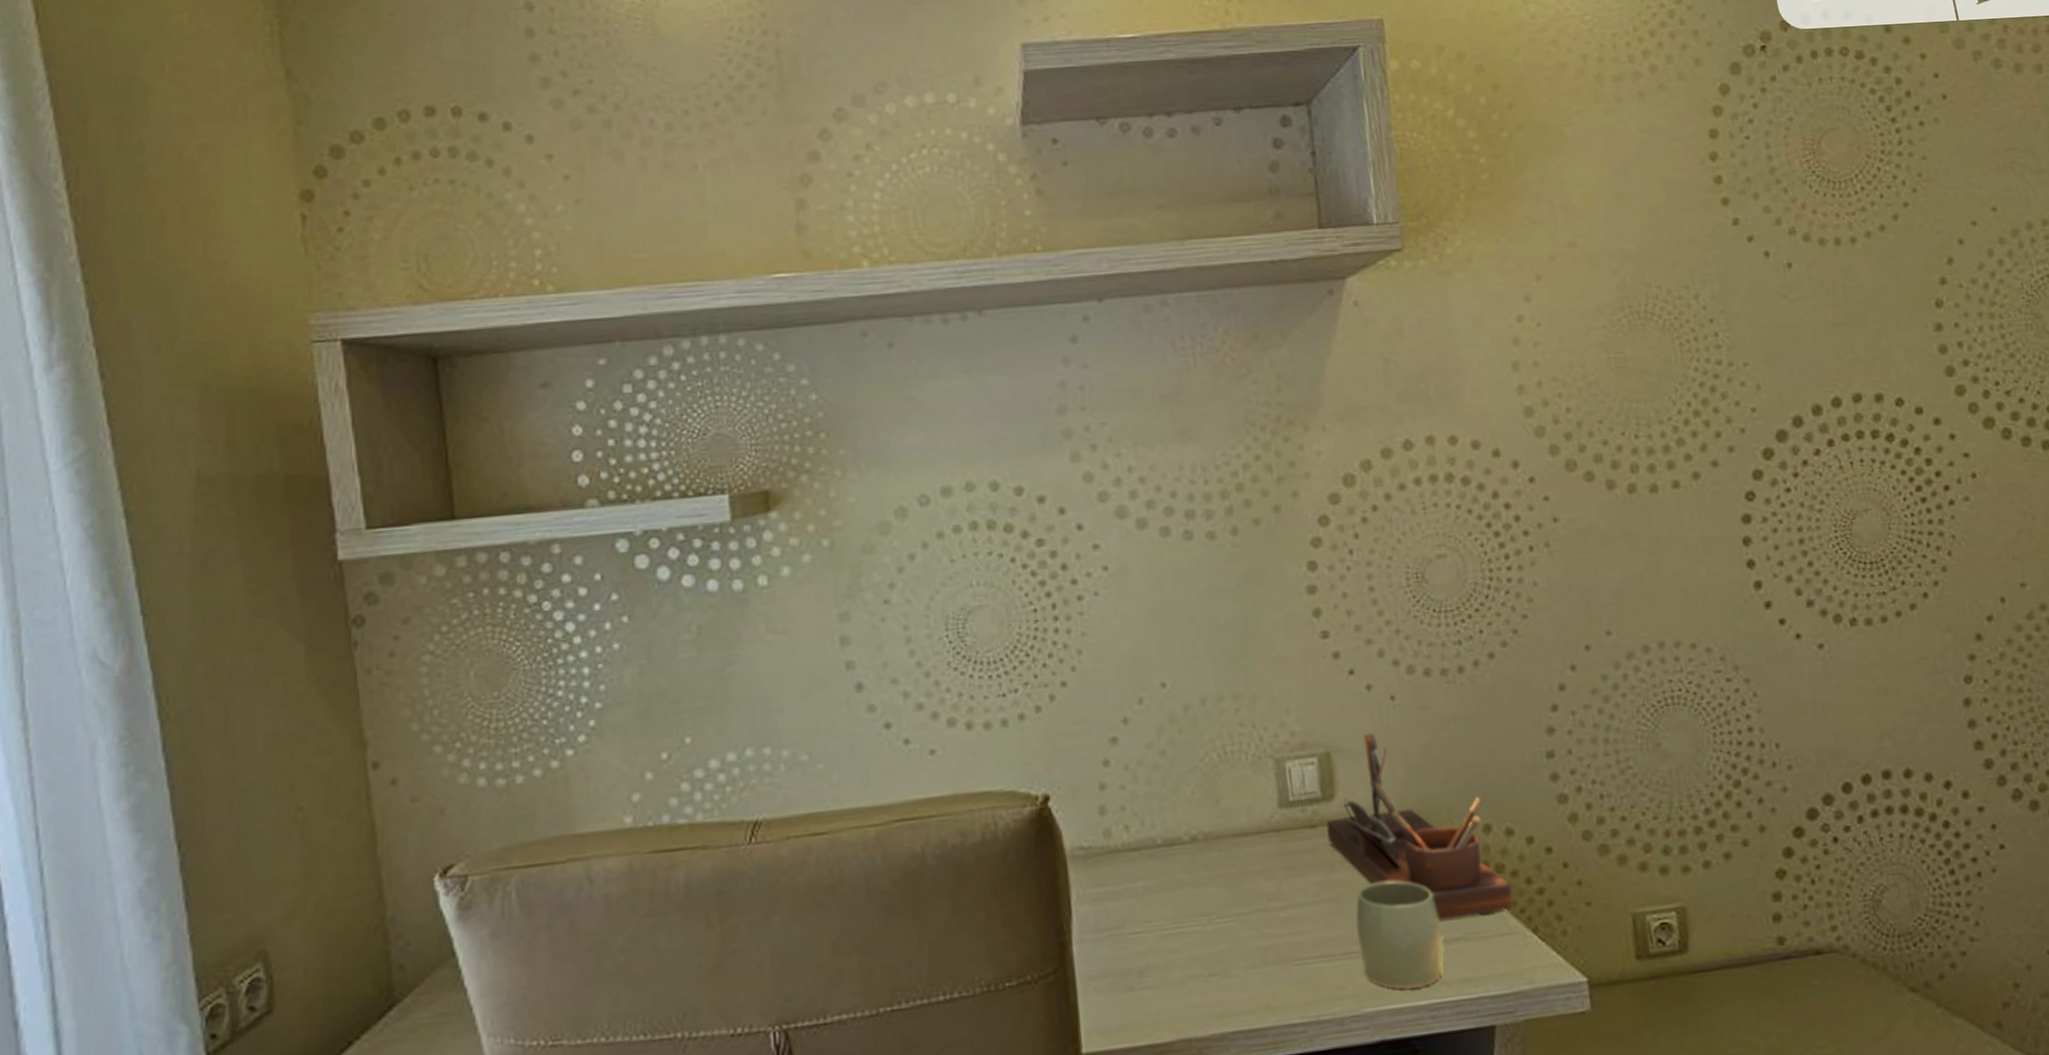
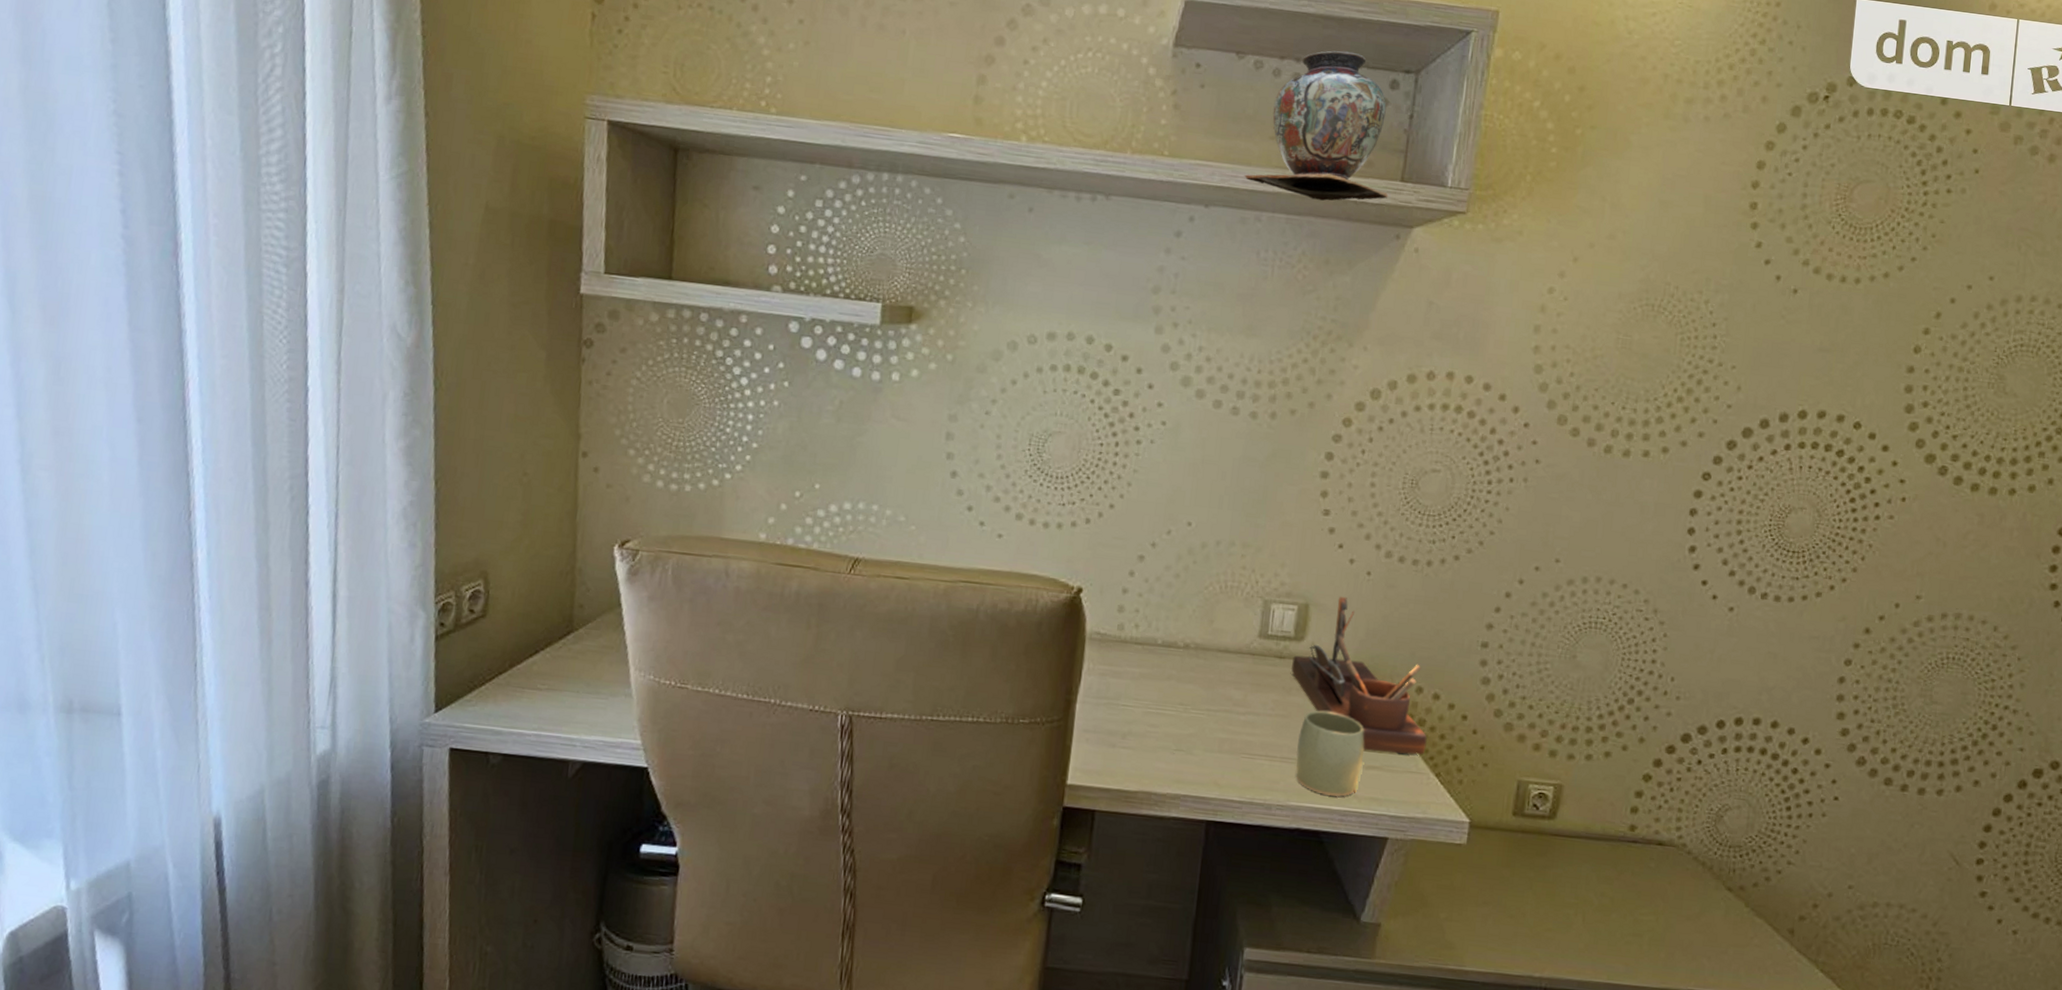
decorative vase: none [1136,94,1309,268] -> present [1244,50,1389,201]

